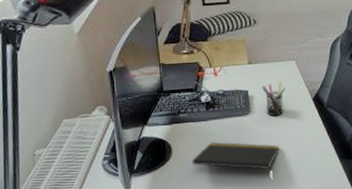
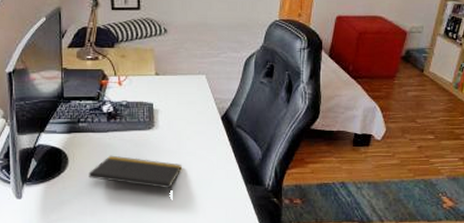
pen holder: present [262,81,286,116] -> none [168,96,193,133]

